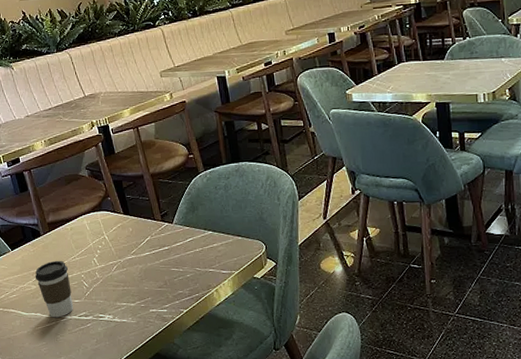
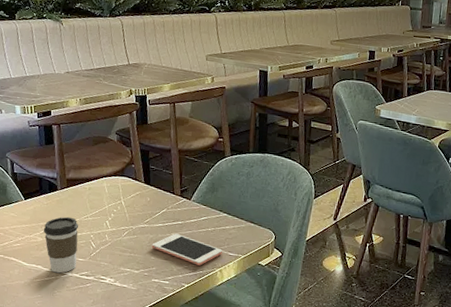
cell phone: none [143,260,215,289] -> present [151,234,223,266]

